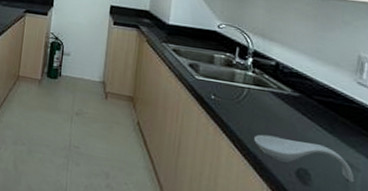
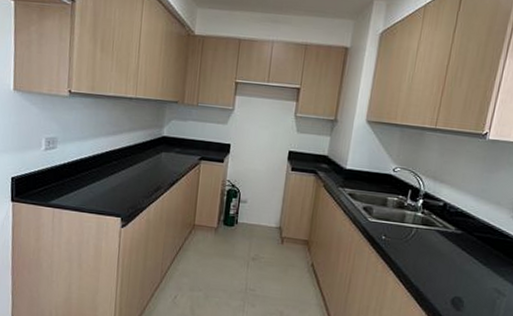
spoon rest: present [254,134,353,182] -> none [418,269,500,306]

